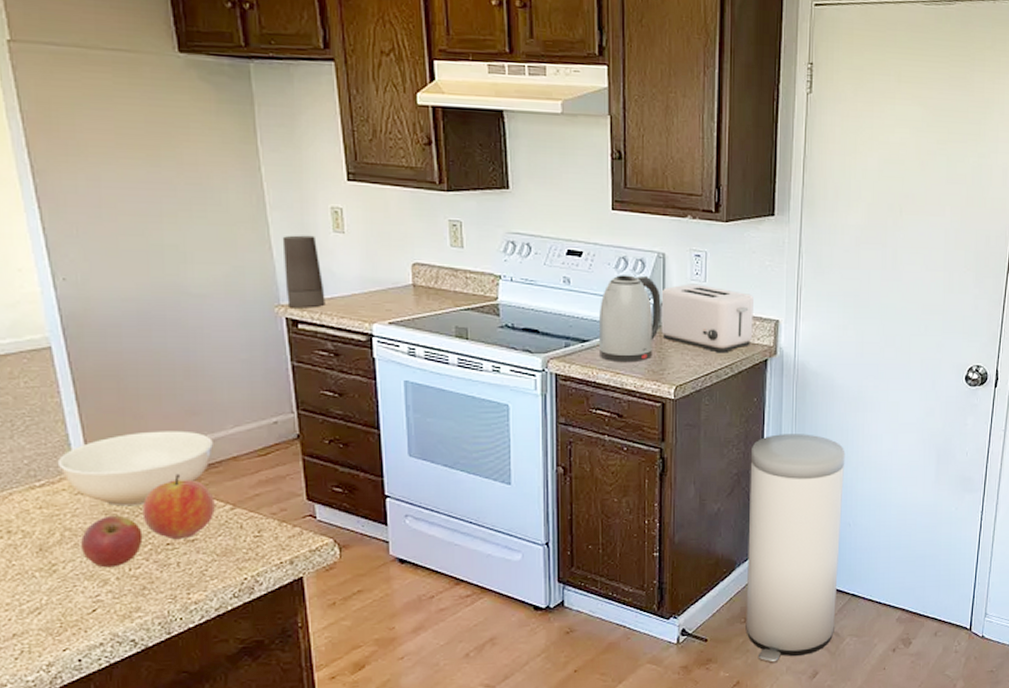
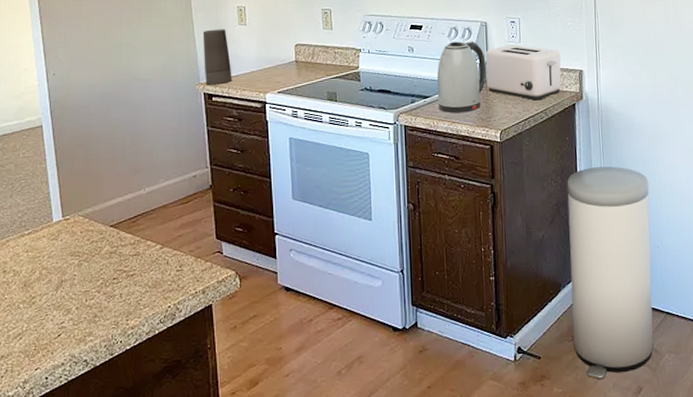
bowl: present [57,430,213,507] -> none [40,186,149,249]
apple: present [81,515,143,568] -> none [53,255,97,300]
fruit: present [142,473,215,540] -> none [97,220,149,275]

